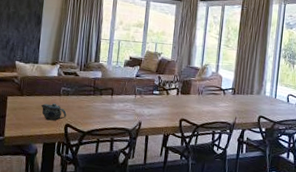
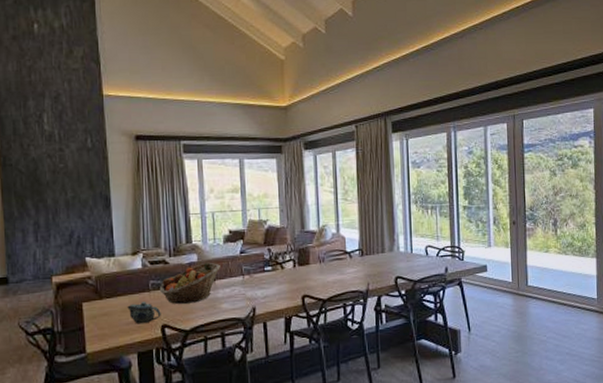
fruit basket: none [68,79,119,111] -> present [160,262,220,304]

